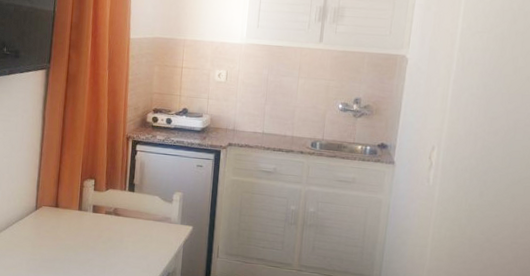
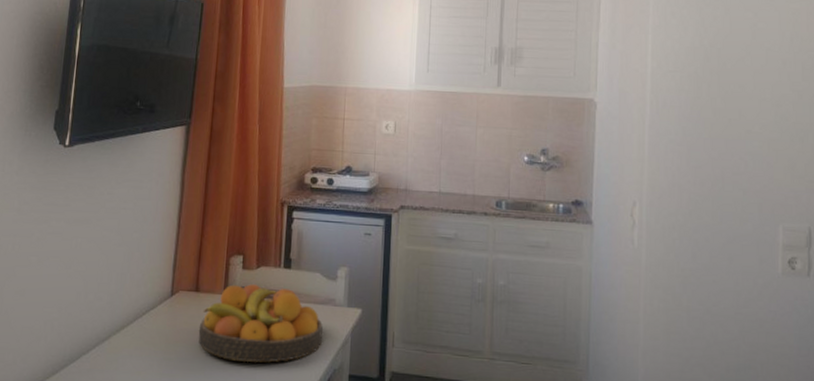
fruit bowl: none [58,203,160,266] -> present [198,284,323,363]

